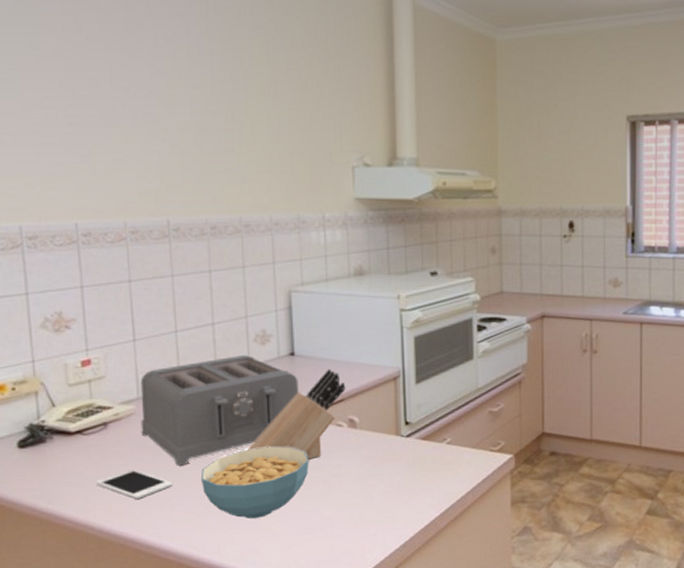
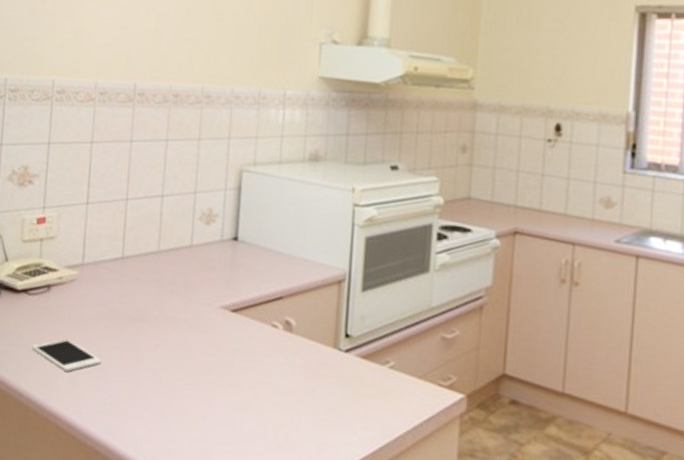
toaster: present [140,355,299,466] -> none [80,232,238,344]
cereal bowl: present [201,446,309,518] -> none [129,336,239,417]
knife block: present [246,369,346,460] -> none [177,261,287,360]

